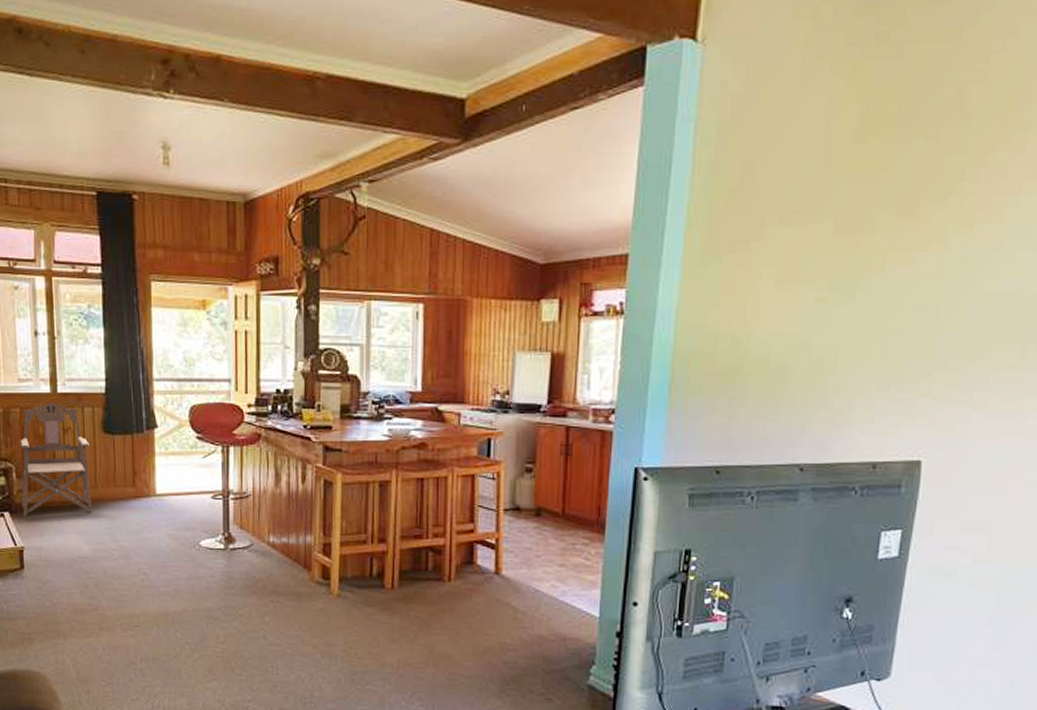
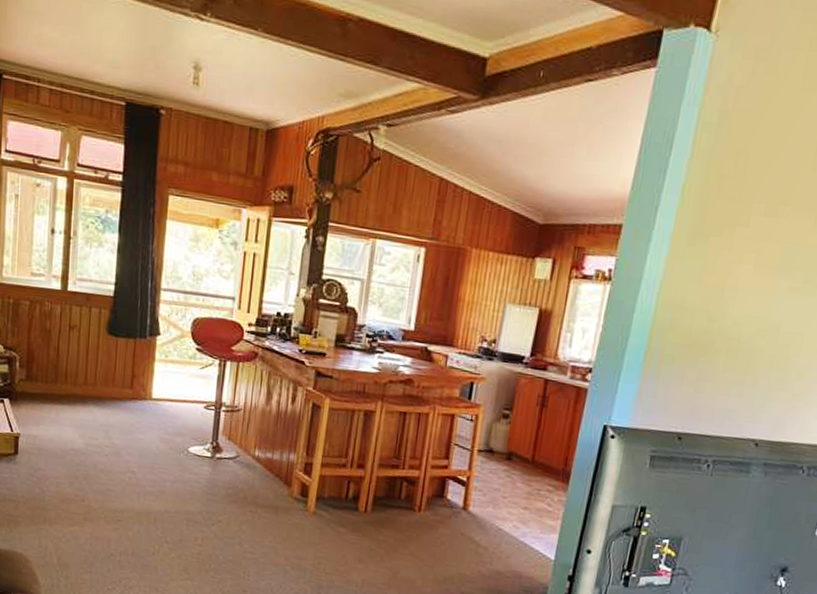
armchair: present [20,403,92,517] -> none [22,299,93,409]

